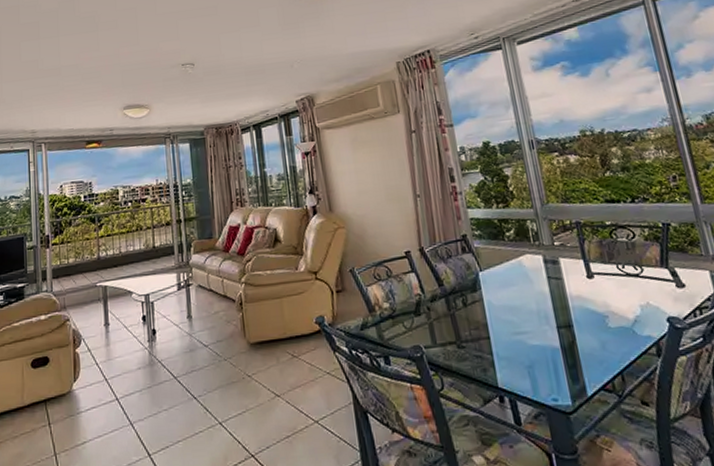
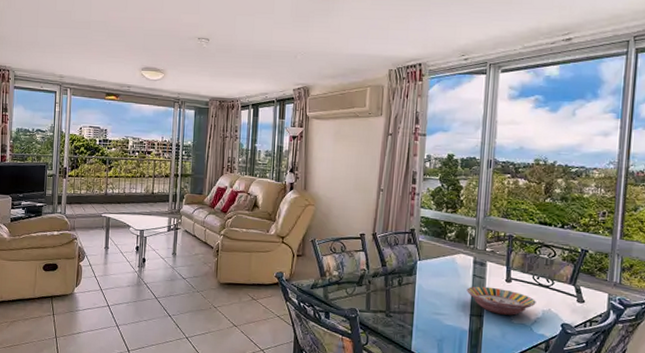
serving bowl: none [545,287,630,320] -> present [467,286,536,316]

